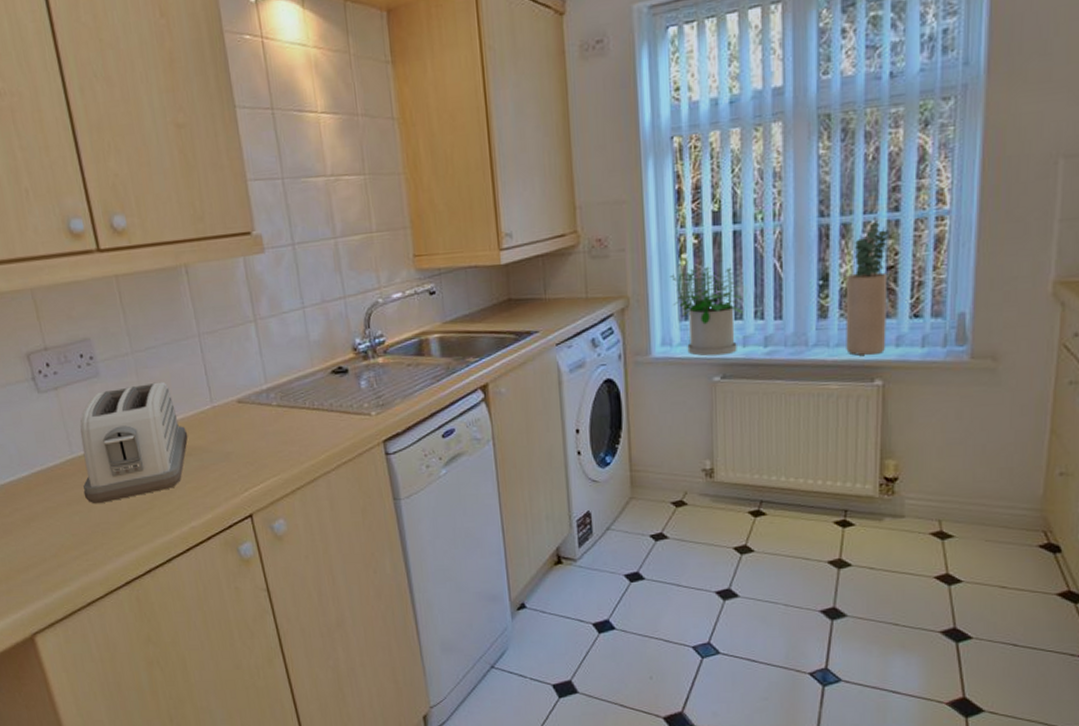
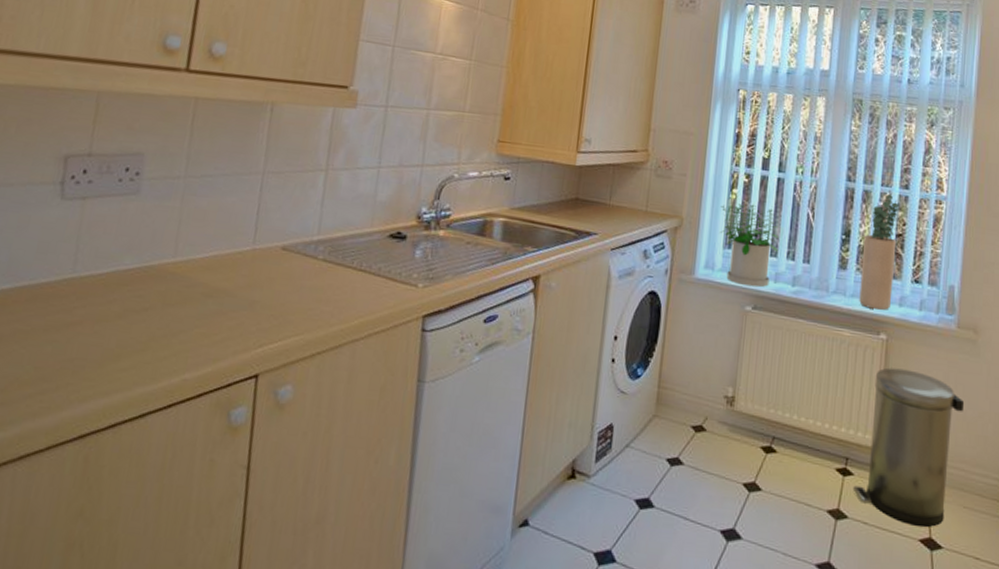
toaster: present [80,381,188,504] -> none [68,211,216,335]
pedal bin: none [855,412,983,566] -> present [852,367,965,528]

